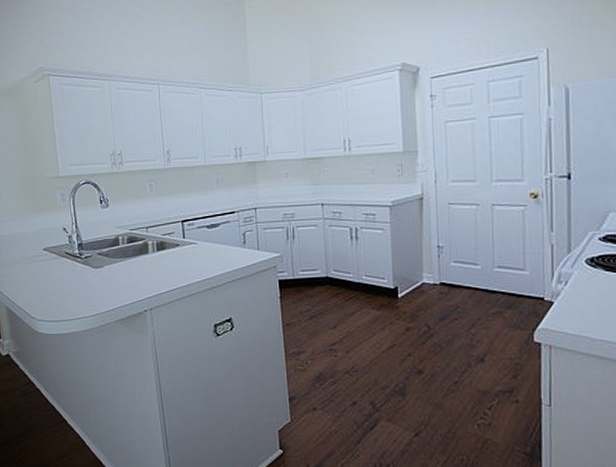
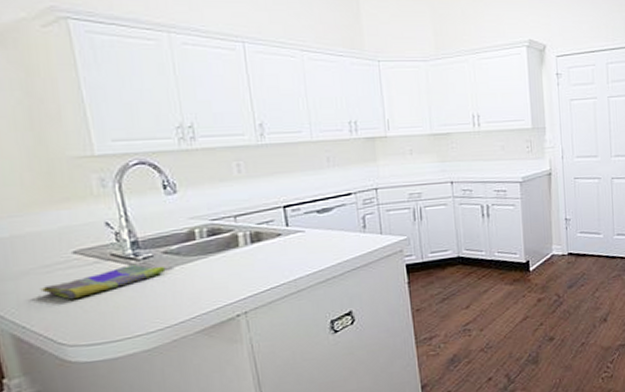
dish towel: none [23,262,99,285] -> present [40,265,166,300]

